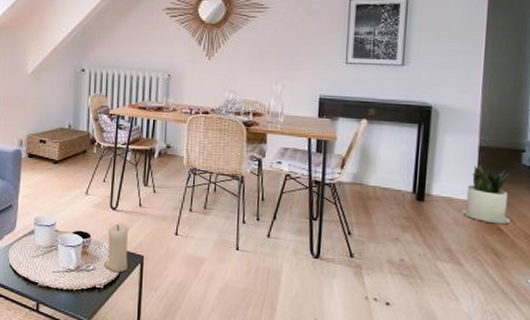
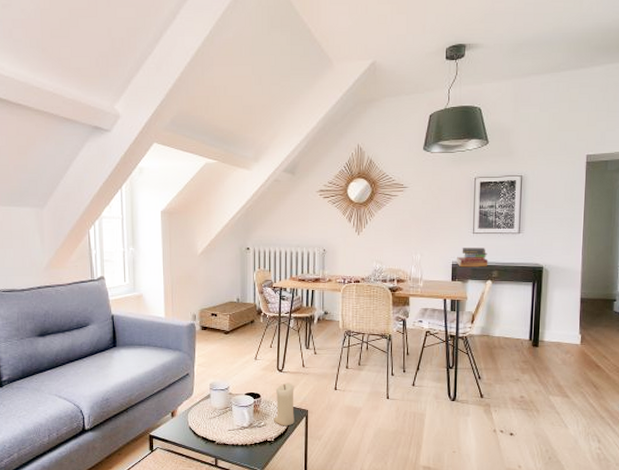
books: none [325,80,364,104] -> present [457,248,488,268]
planter: present [461,165,510,225] -> none [567,314,606,362]

